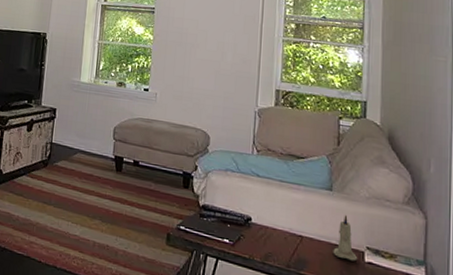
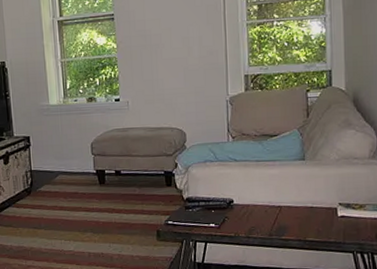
candle: present [333,214,358,262] -> none [309,178,332,218]

